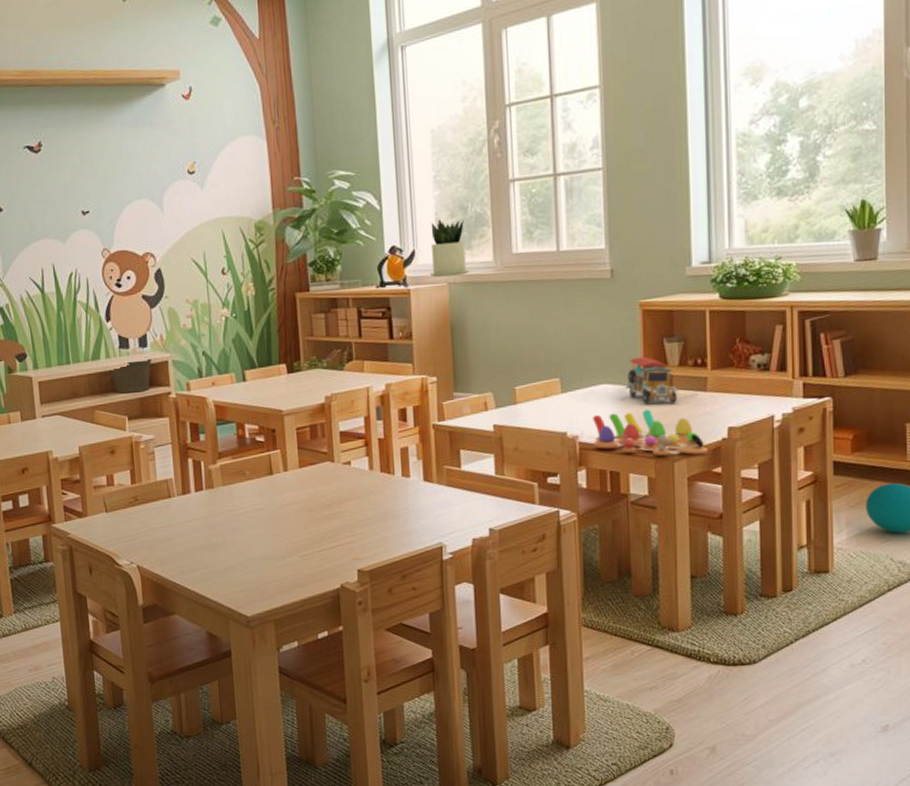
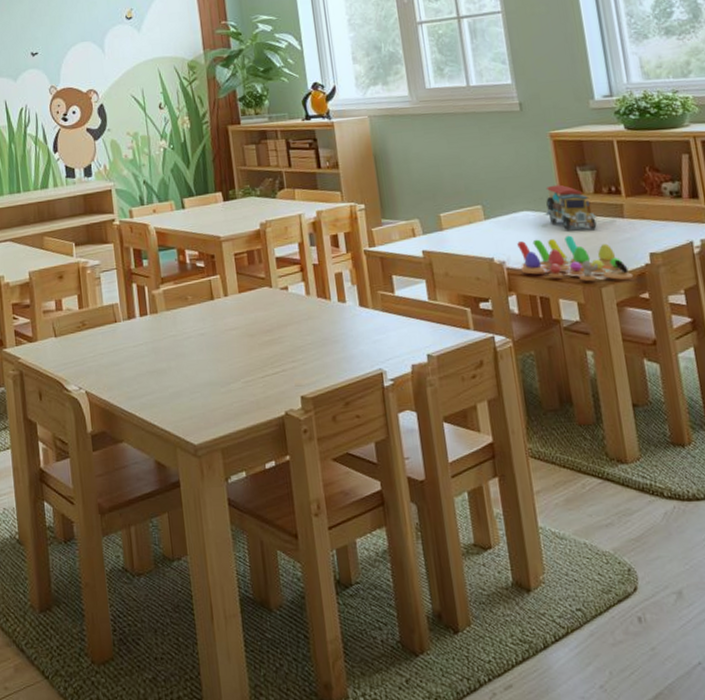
basket: present [110,357,152,394] -> none [57,186,96,221]
planter: present [429,219,470,277] -> none [348,58,388,111]

